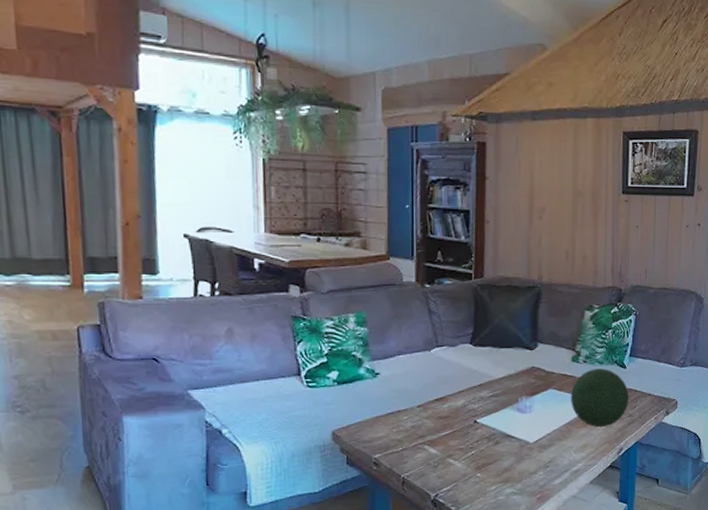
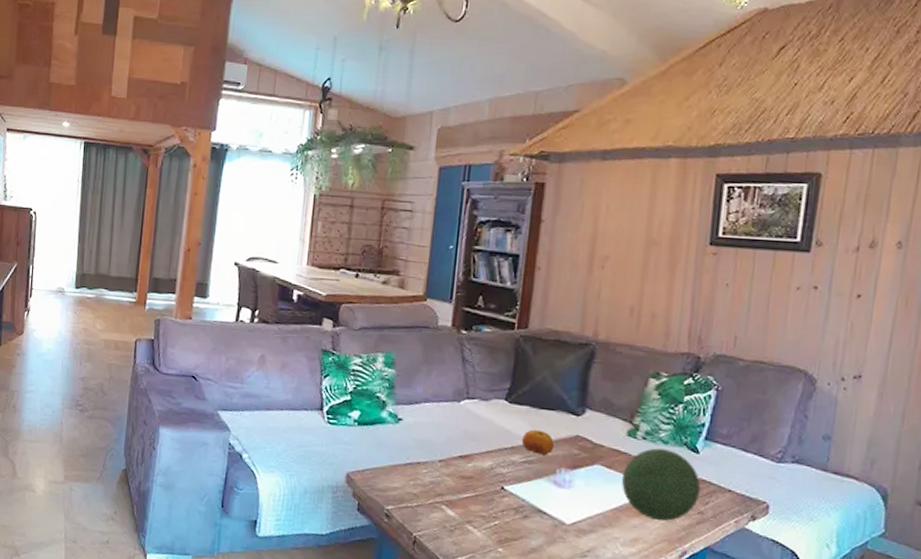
fruit: none [487,366,515,388] -> present [521,429,555,455]

